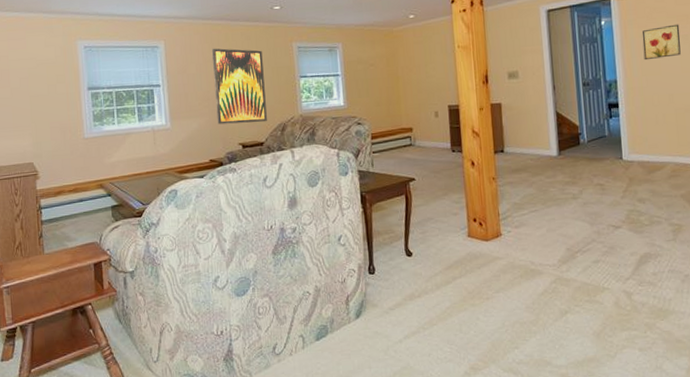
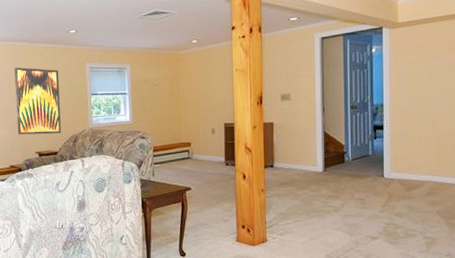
wall art: present [642,24,681,61] -> none [410,53,448,86]

